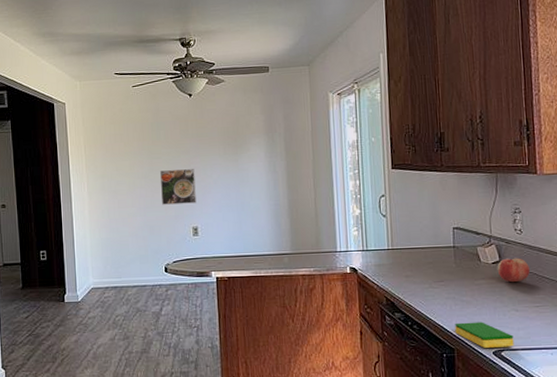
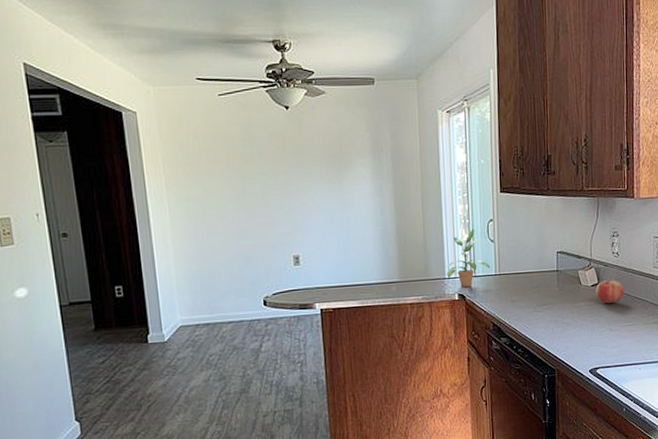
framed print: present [159,169,196,205] -> none [254,191,297,232]
potted plant: none [335,204,383,261] -> present [443,228,491,288]
dish sponge: present [455,322,514,348] -> none [556,342,608,367]

